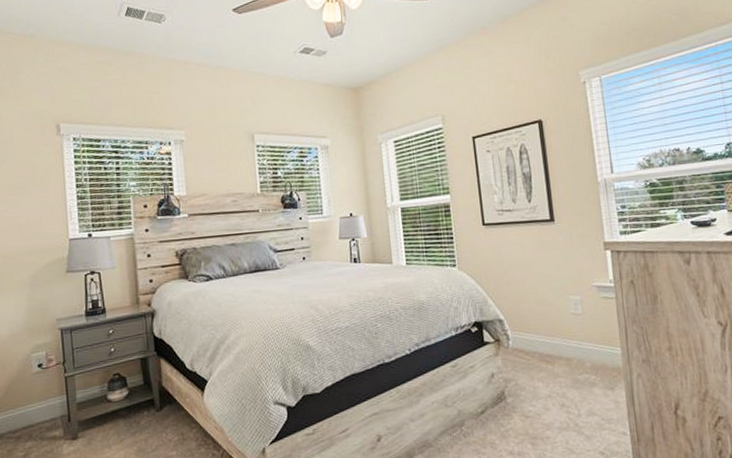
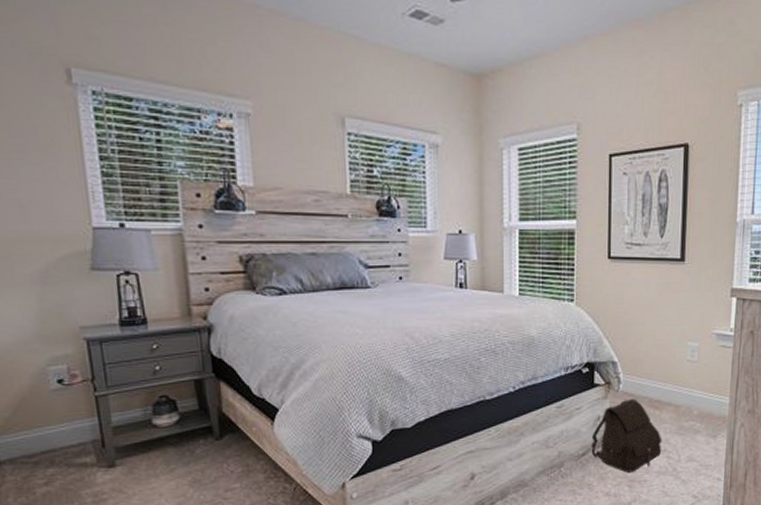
satchel: none [488,354,560,430] -> present [591,398,662,473]

